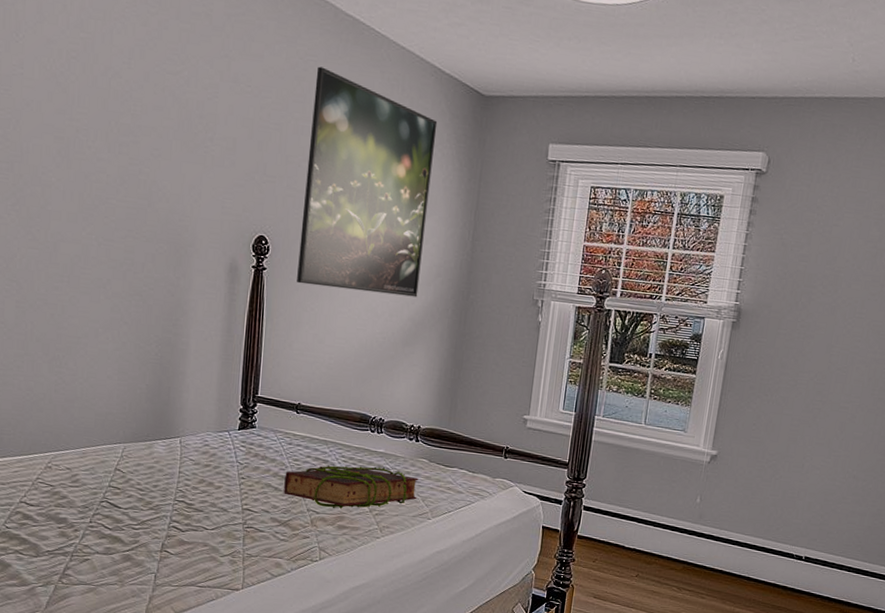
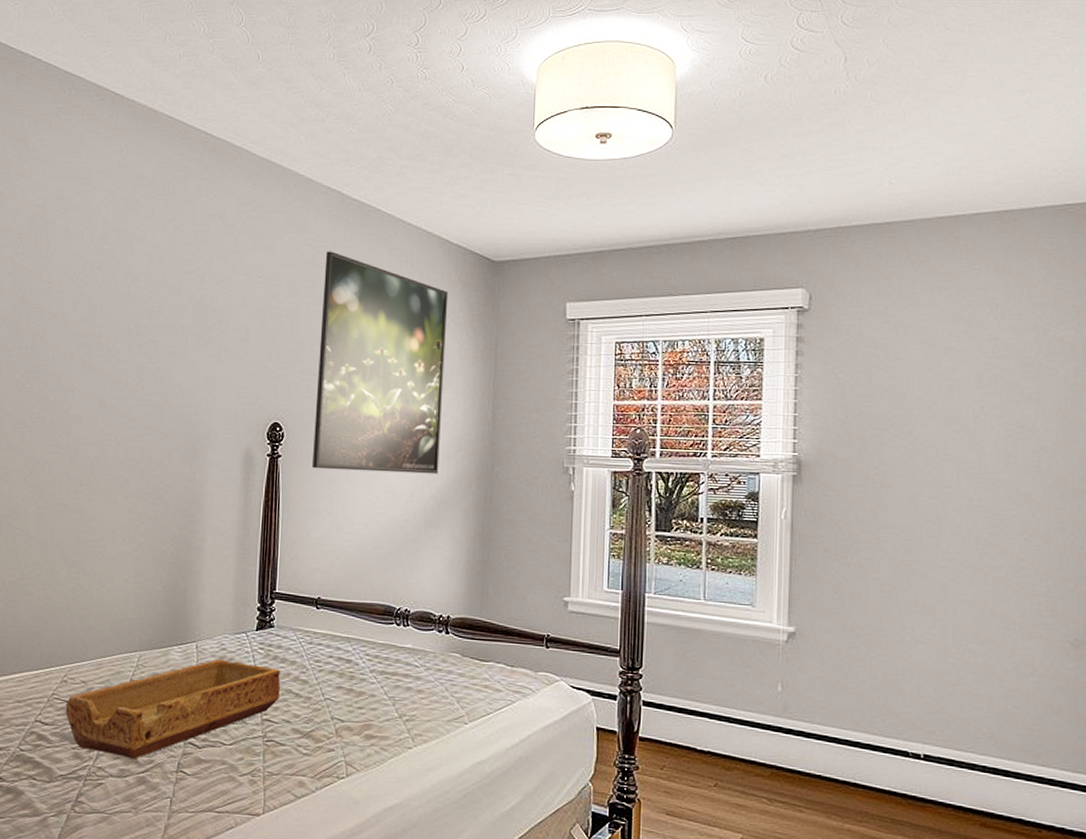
tray: none [50,453,261,539] -> present [65,658,281,760]
book: present [284,465,419,509] -> none [305,664,452,715]

